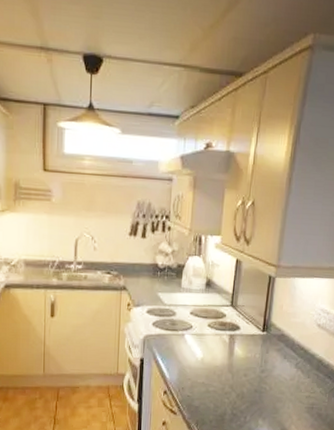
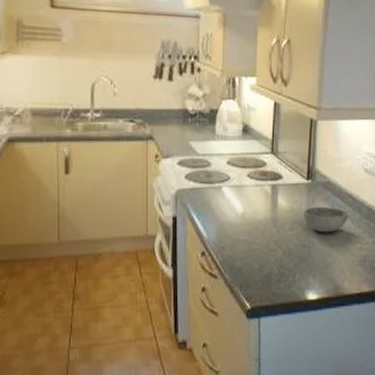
bowl: none [257,356,300,381] -> present [303,206,349,233]

